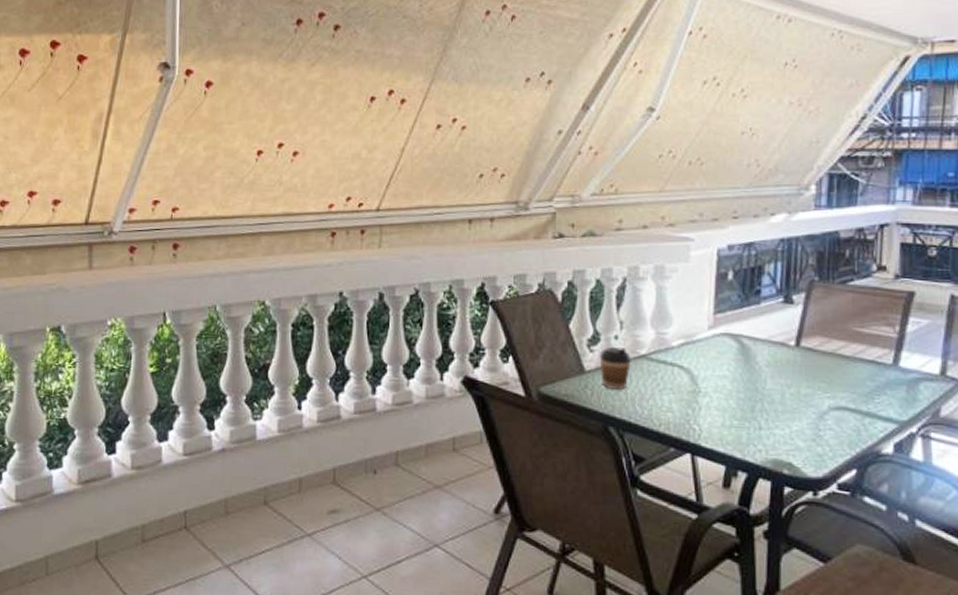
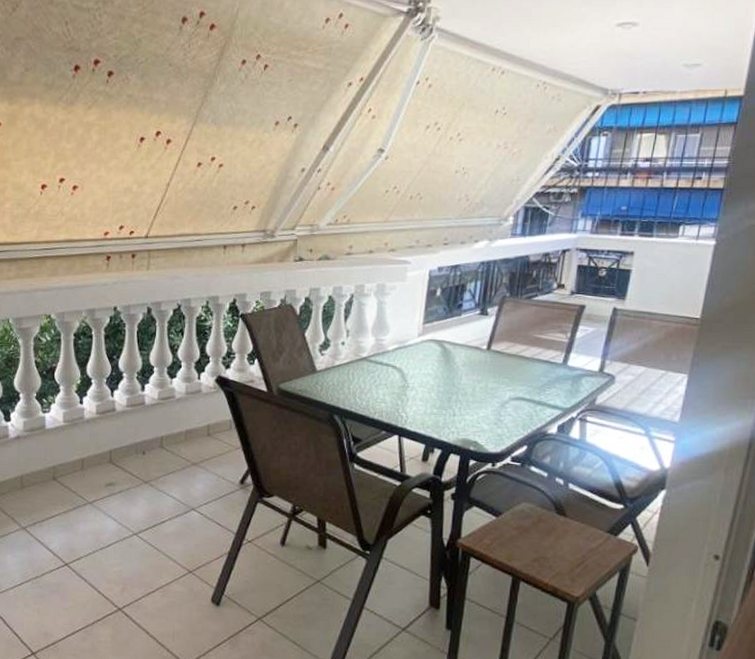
coffee cup: present [599,347,631,389] -> none [328,351,354,385]

